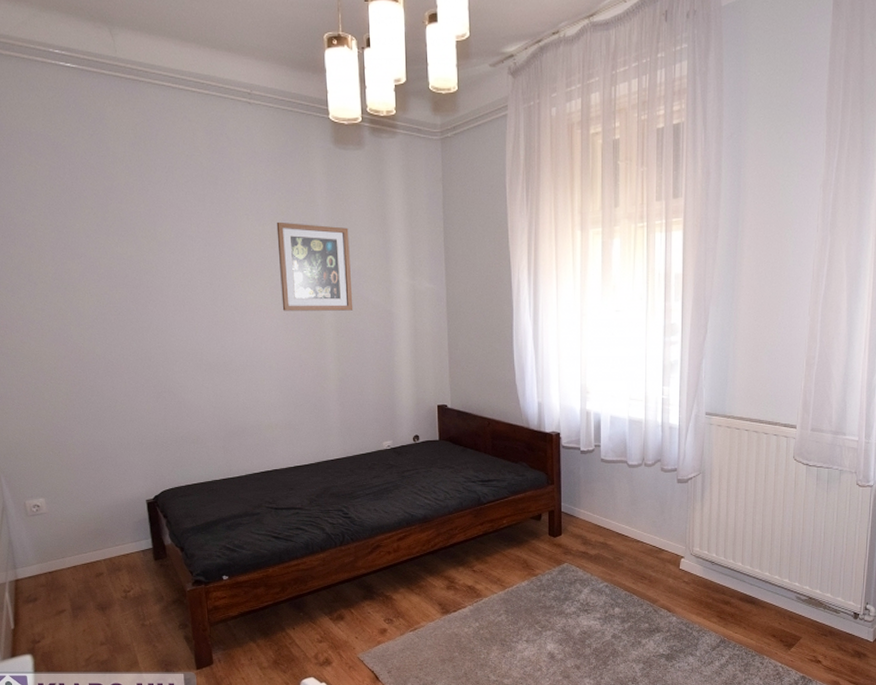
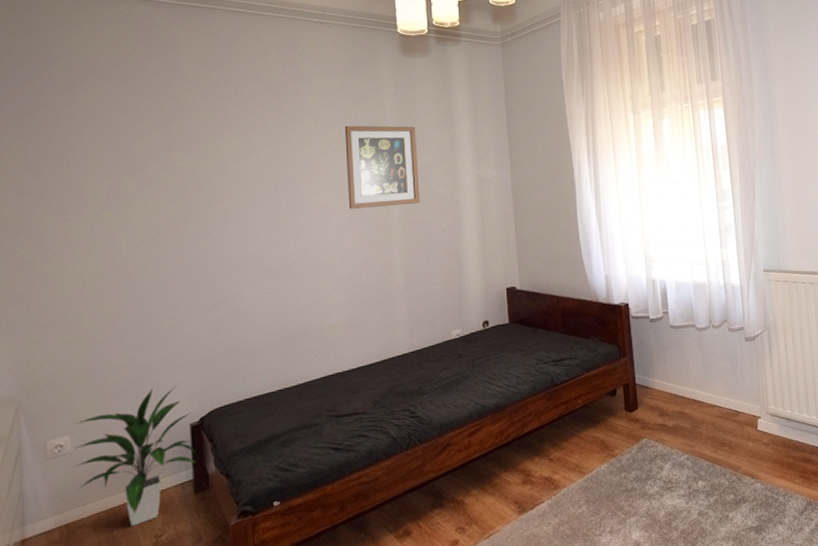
indoor plant: none [47,464,155,581] -> present [74,384,197,527]

